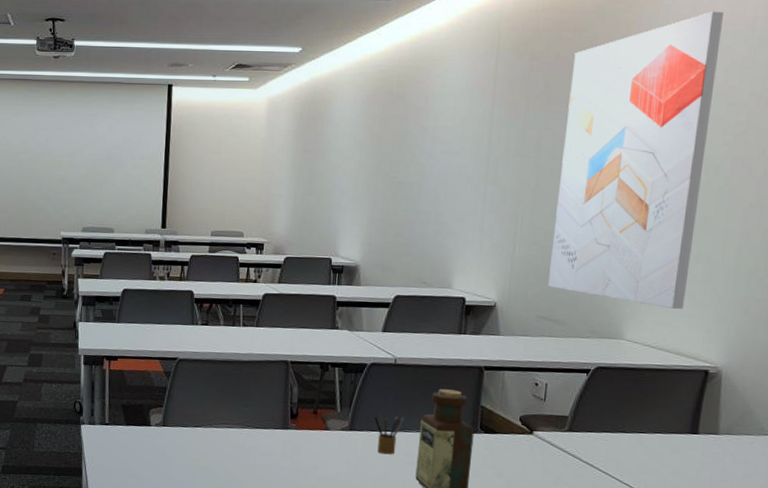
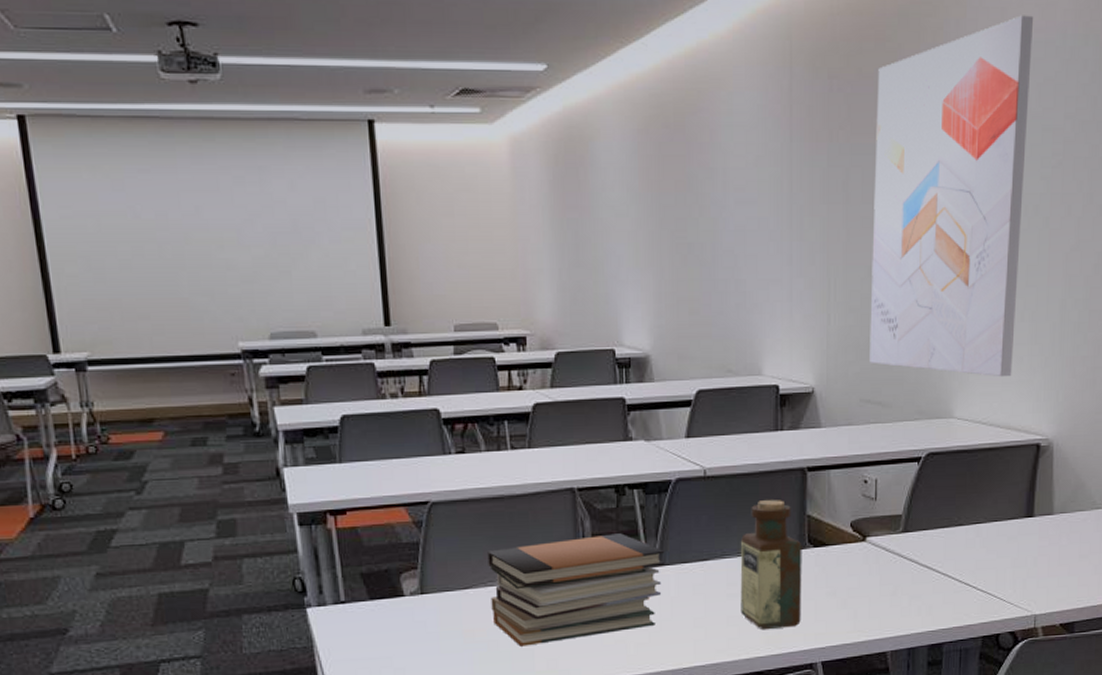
book stack: none [214,400,356,478] -> present [487,533,665,647]
pencil box: present [374,413,406,455] -> none [686,538,723,589]

